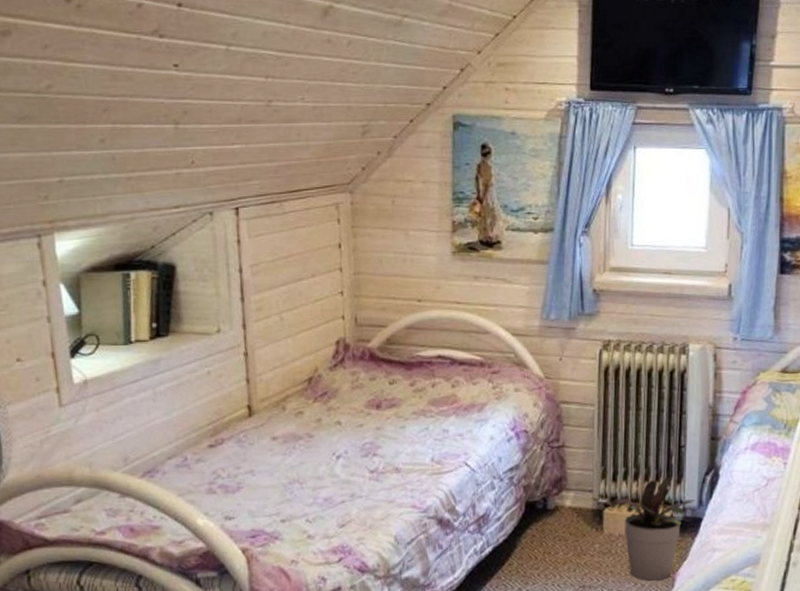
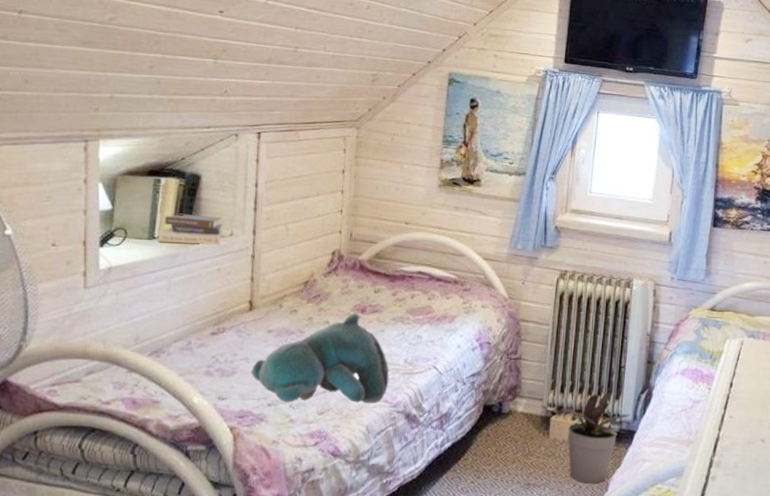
books: none [134,311,208,347] -> present [157,213,223,245]
teddy bear: none [258,409,416,517] -> present [250,313,390,404]

